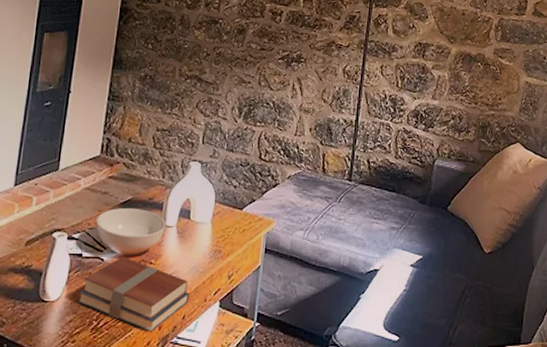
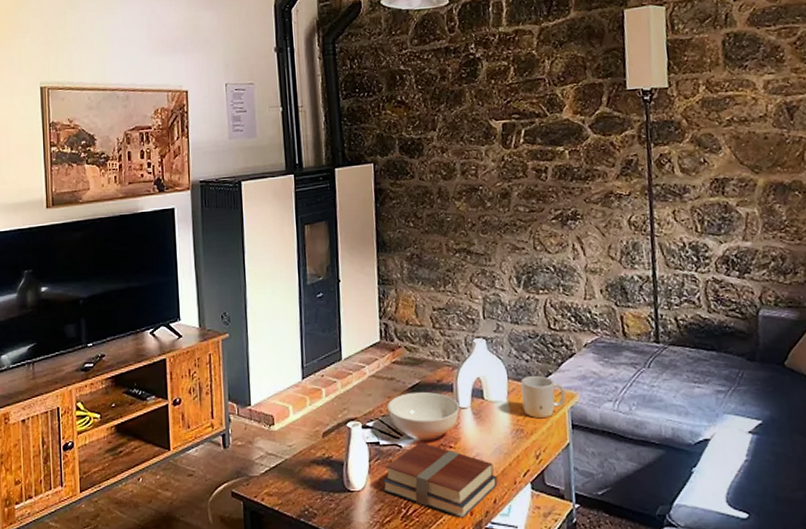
mug: none [224,201,265,242] -> present [520,376,566,419]

